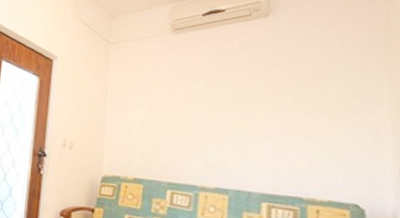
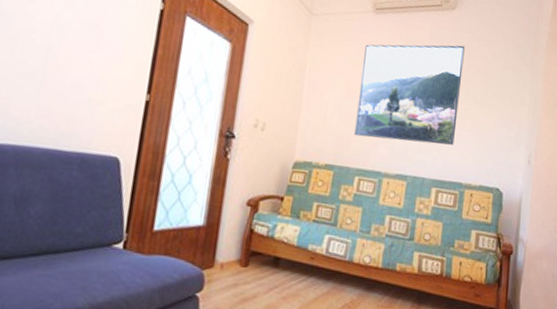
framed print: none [163,51,287,156] -> present [354,44,465,145]

